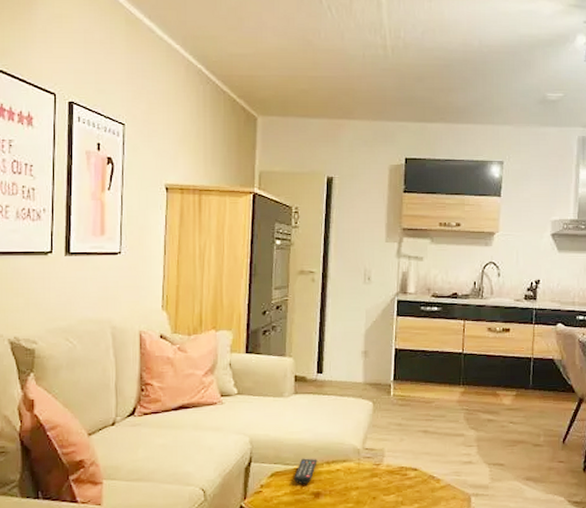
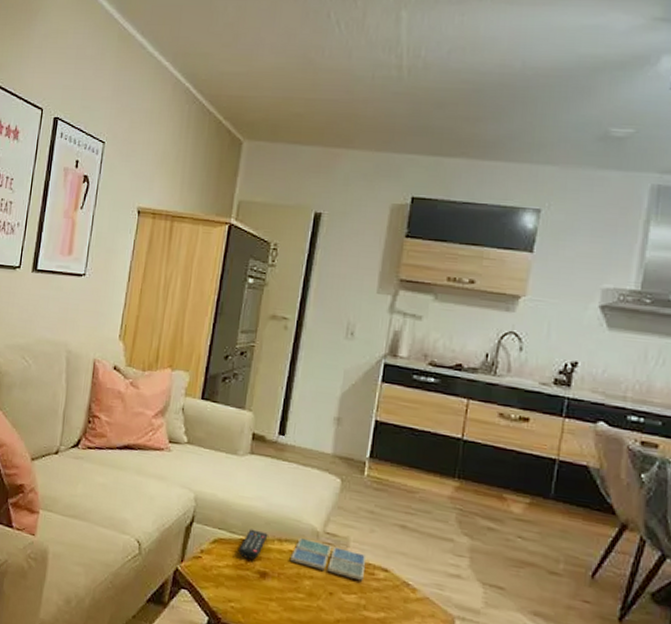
drink coaster: none [339,456,400,483] -> present [291,537,367,582]

